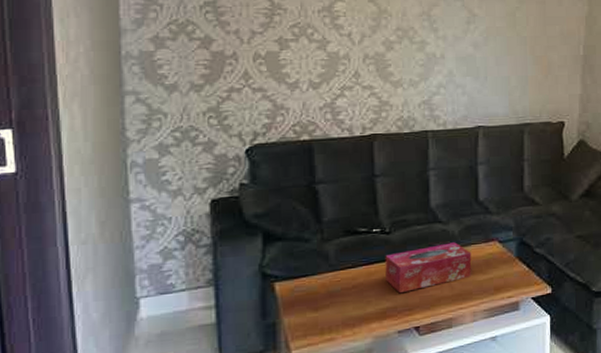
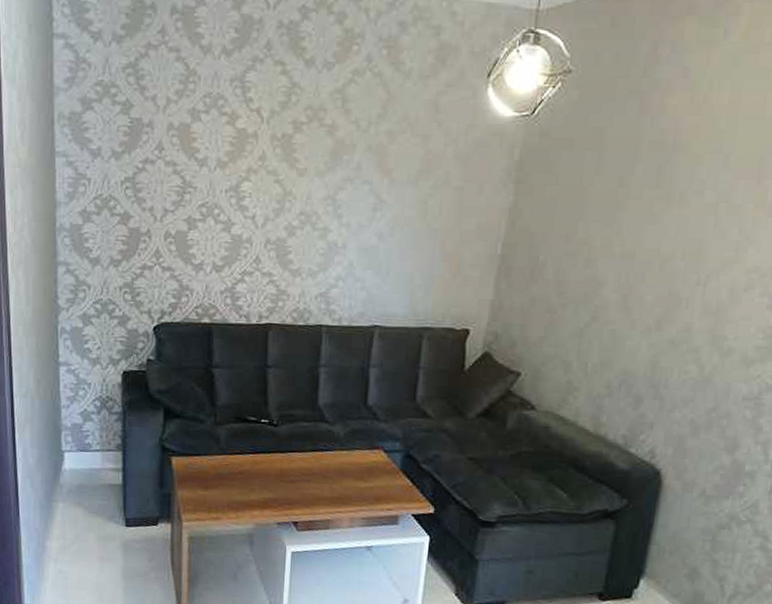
tissue box: present [385,242,472,294] -> none [270,444,355,487]

